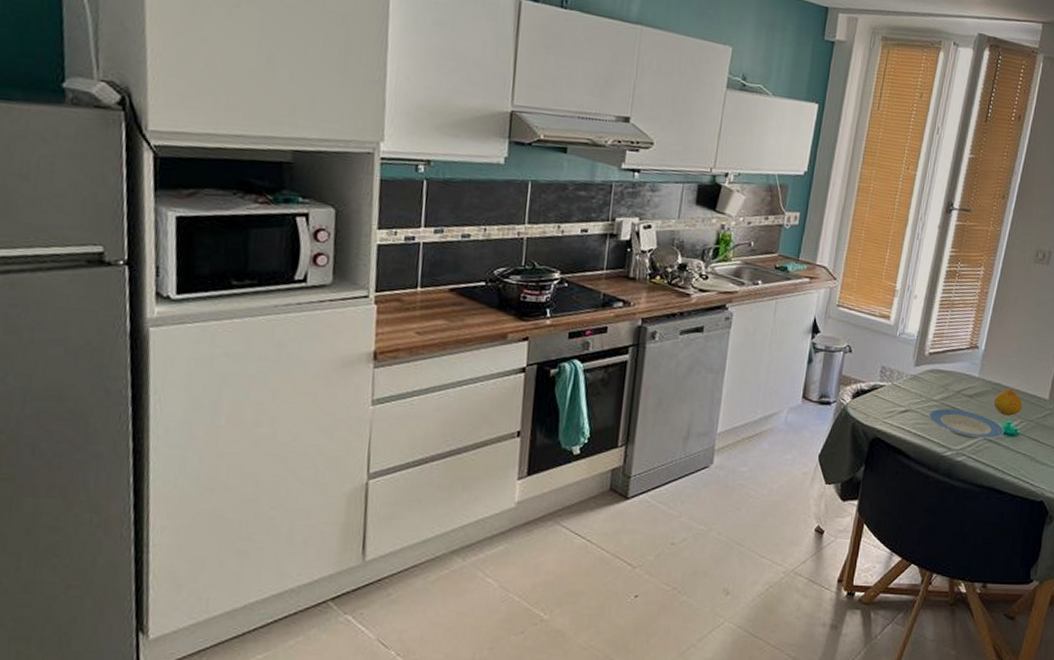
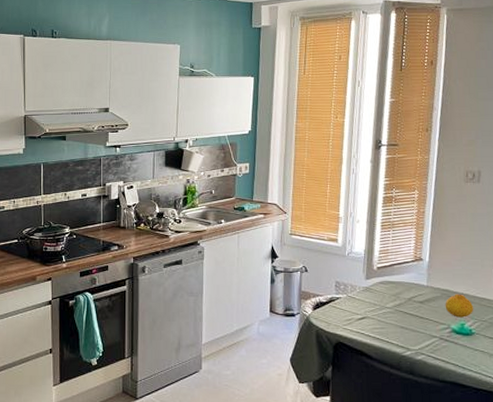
plate: present [928,408,1004,439] -> none [384,314,459,339]

